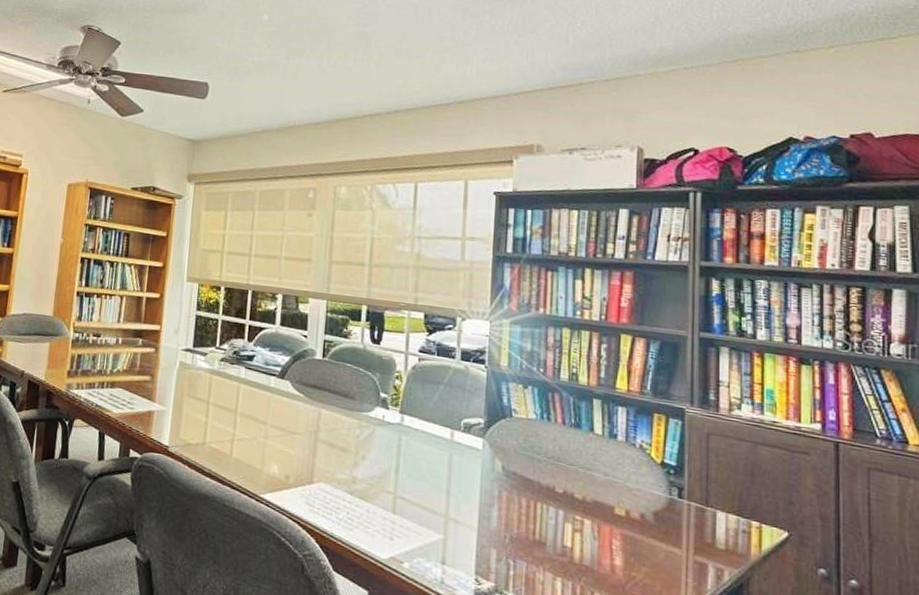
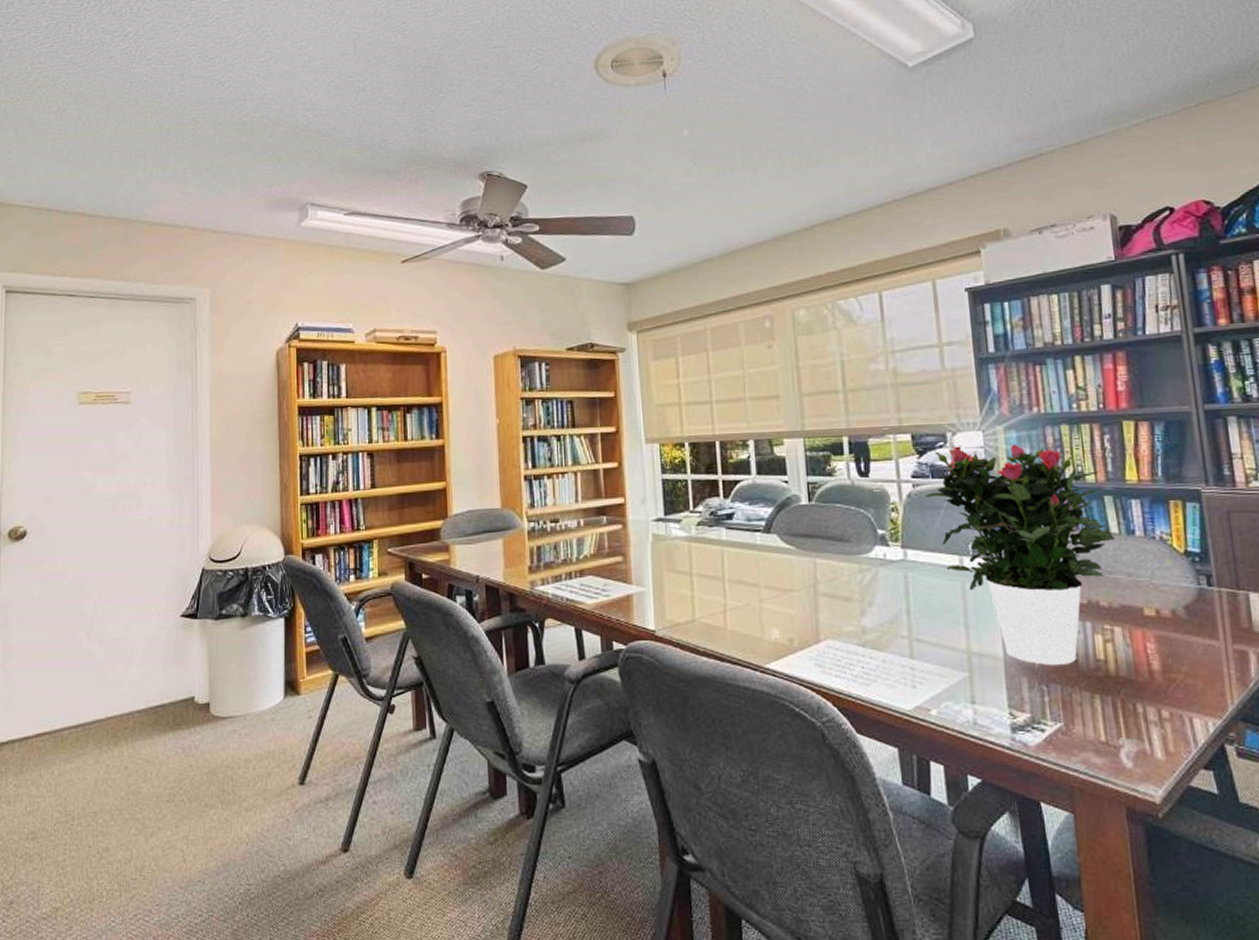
potted flower: none [429,330,598,545] -> present [926,444,1115,666]

